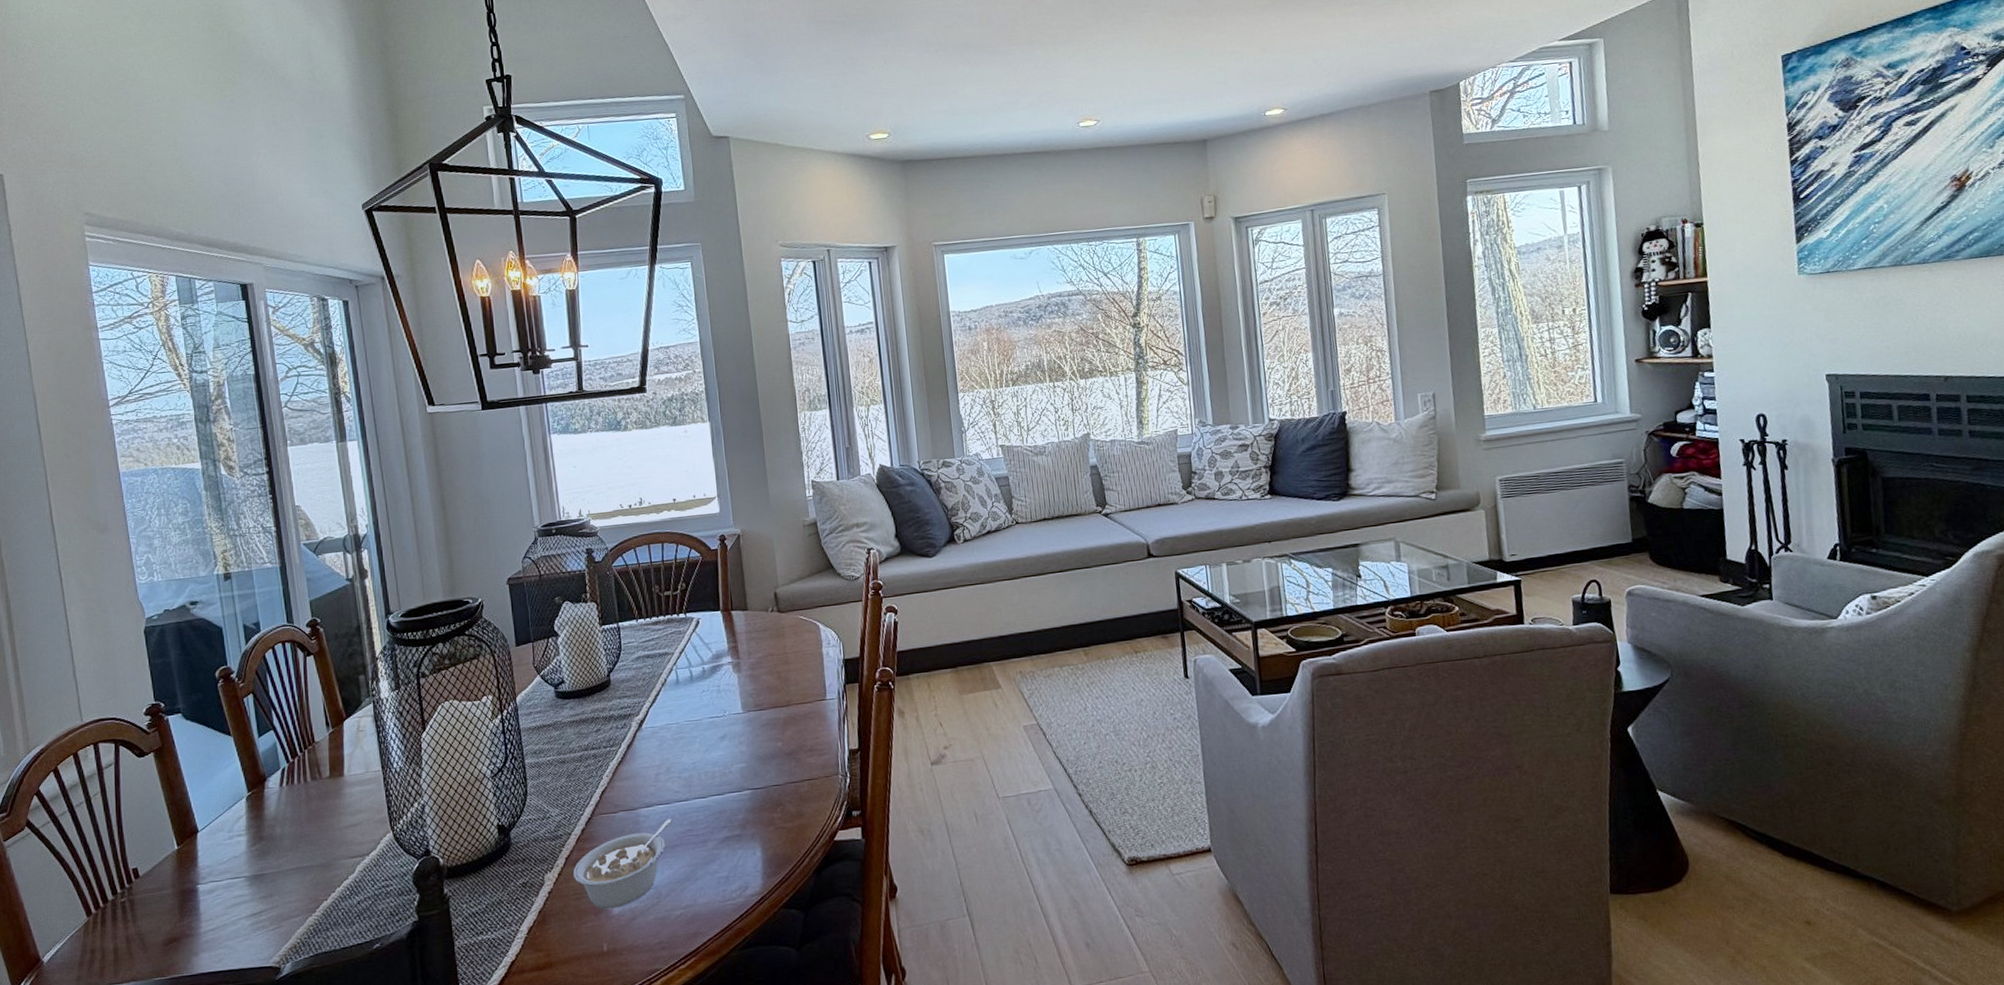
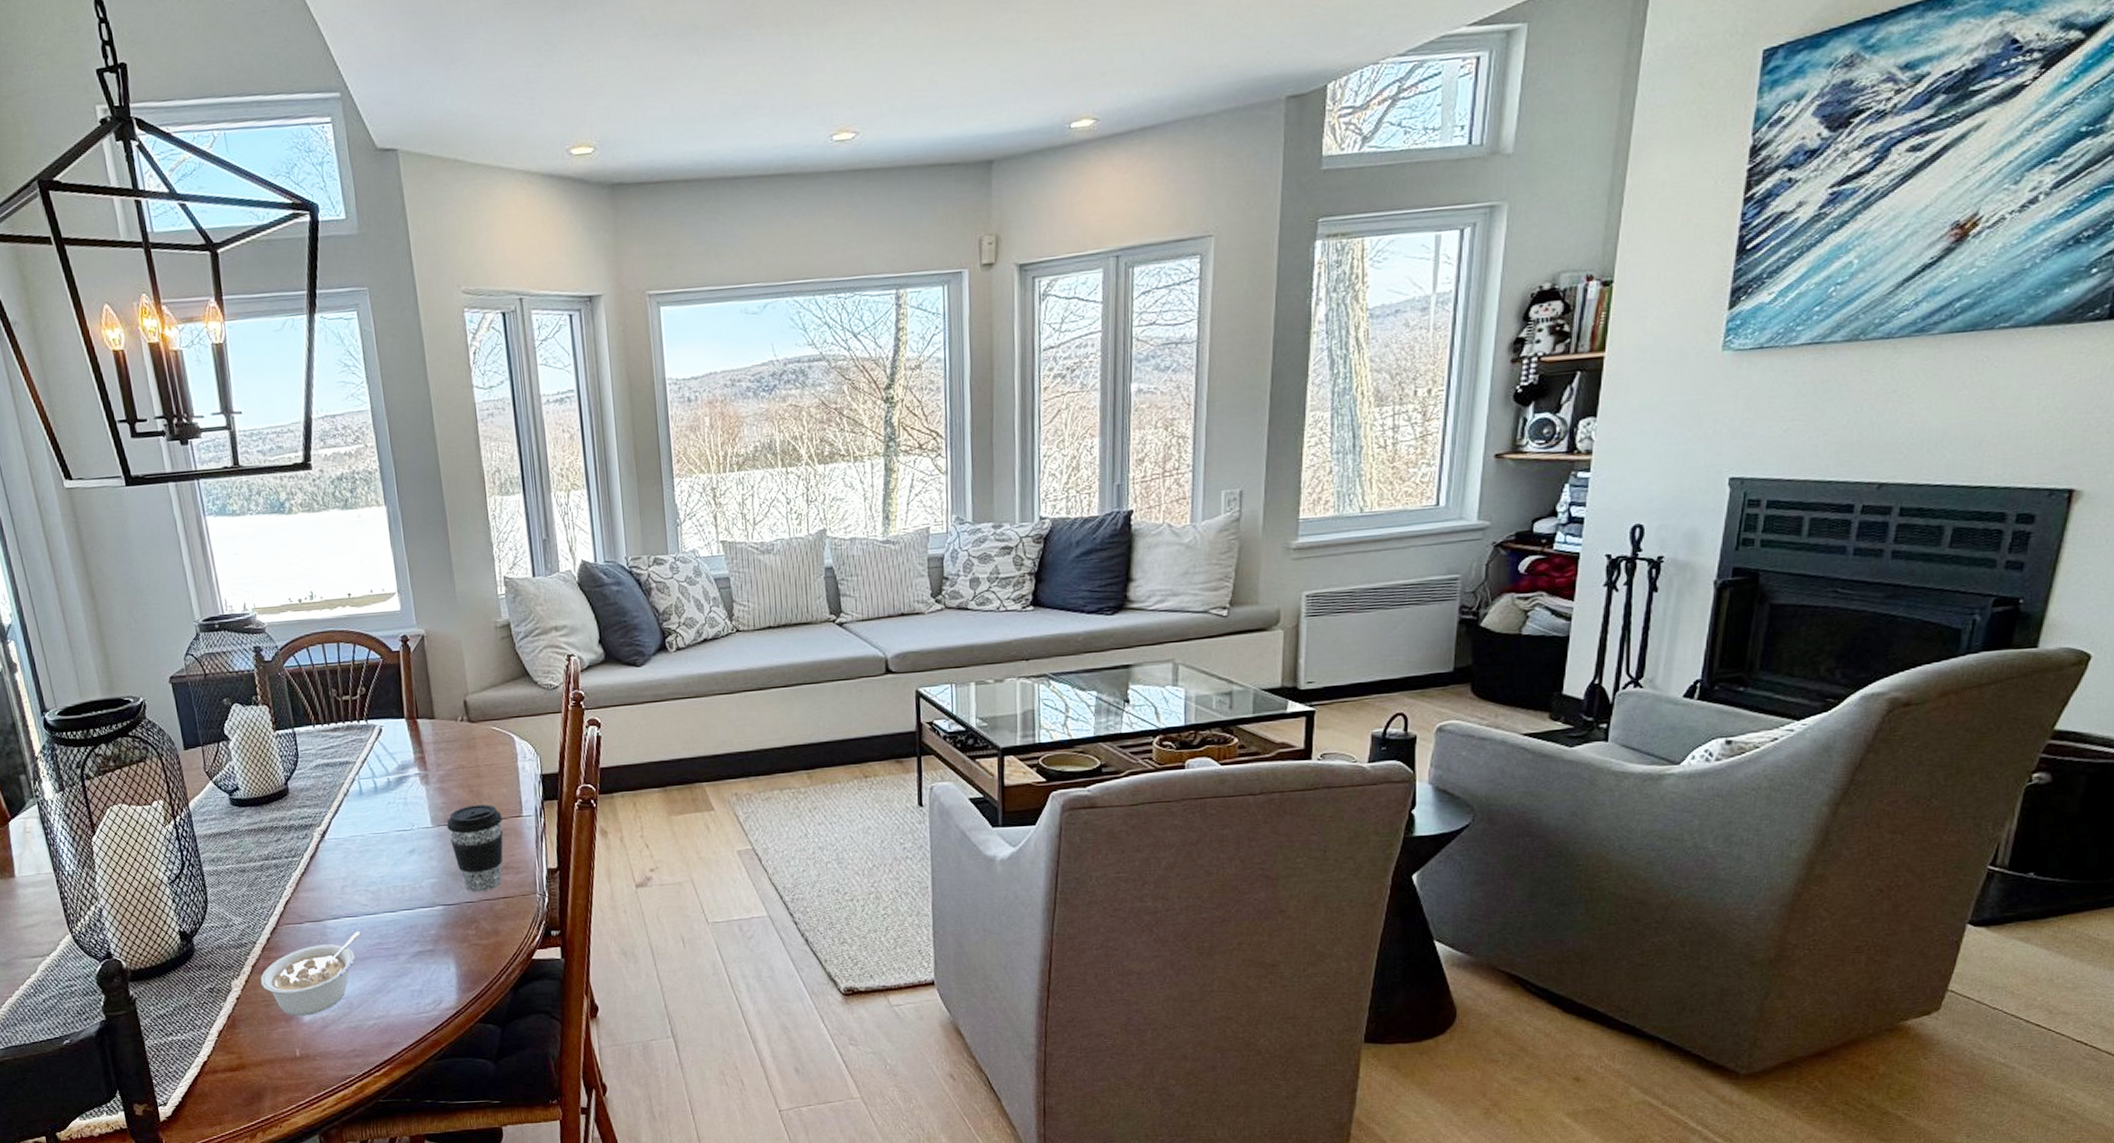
coffee cup: none [756,689,808,775] -> present [446,804,503,892]

